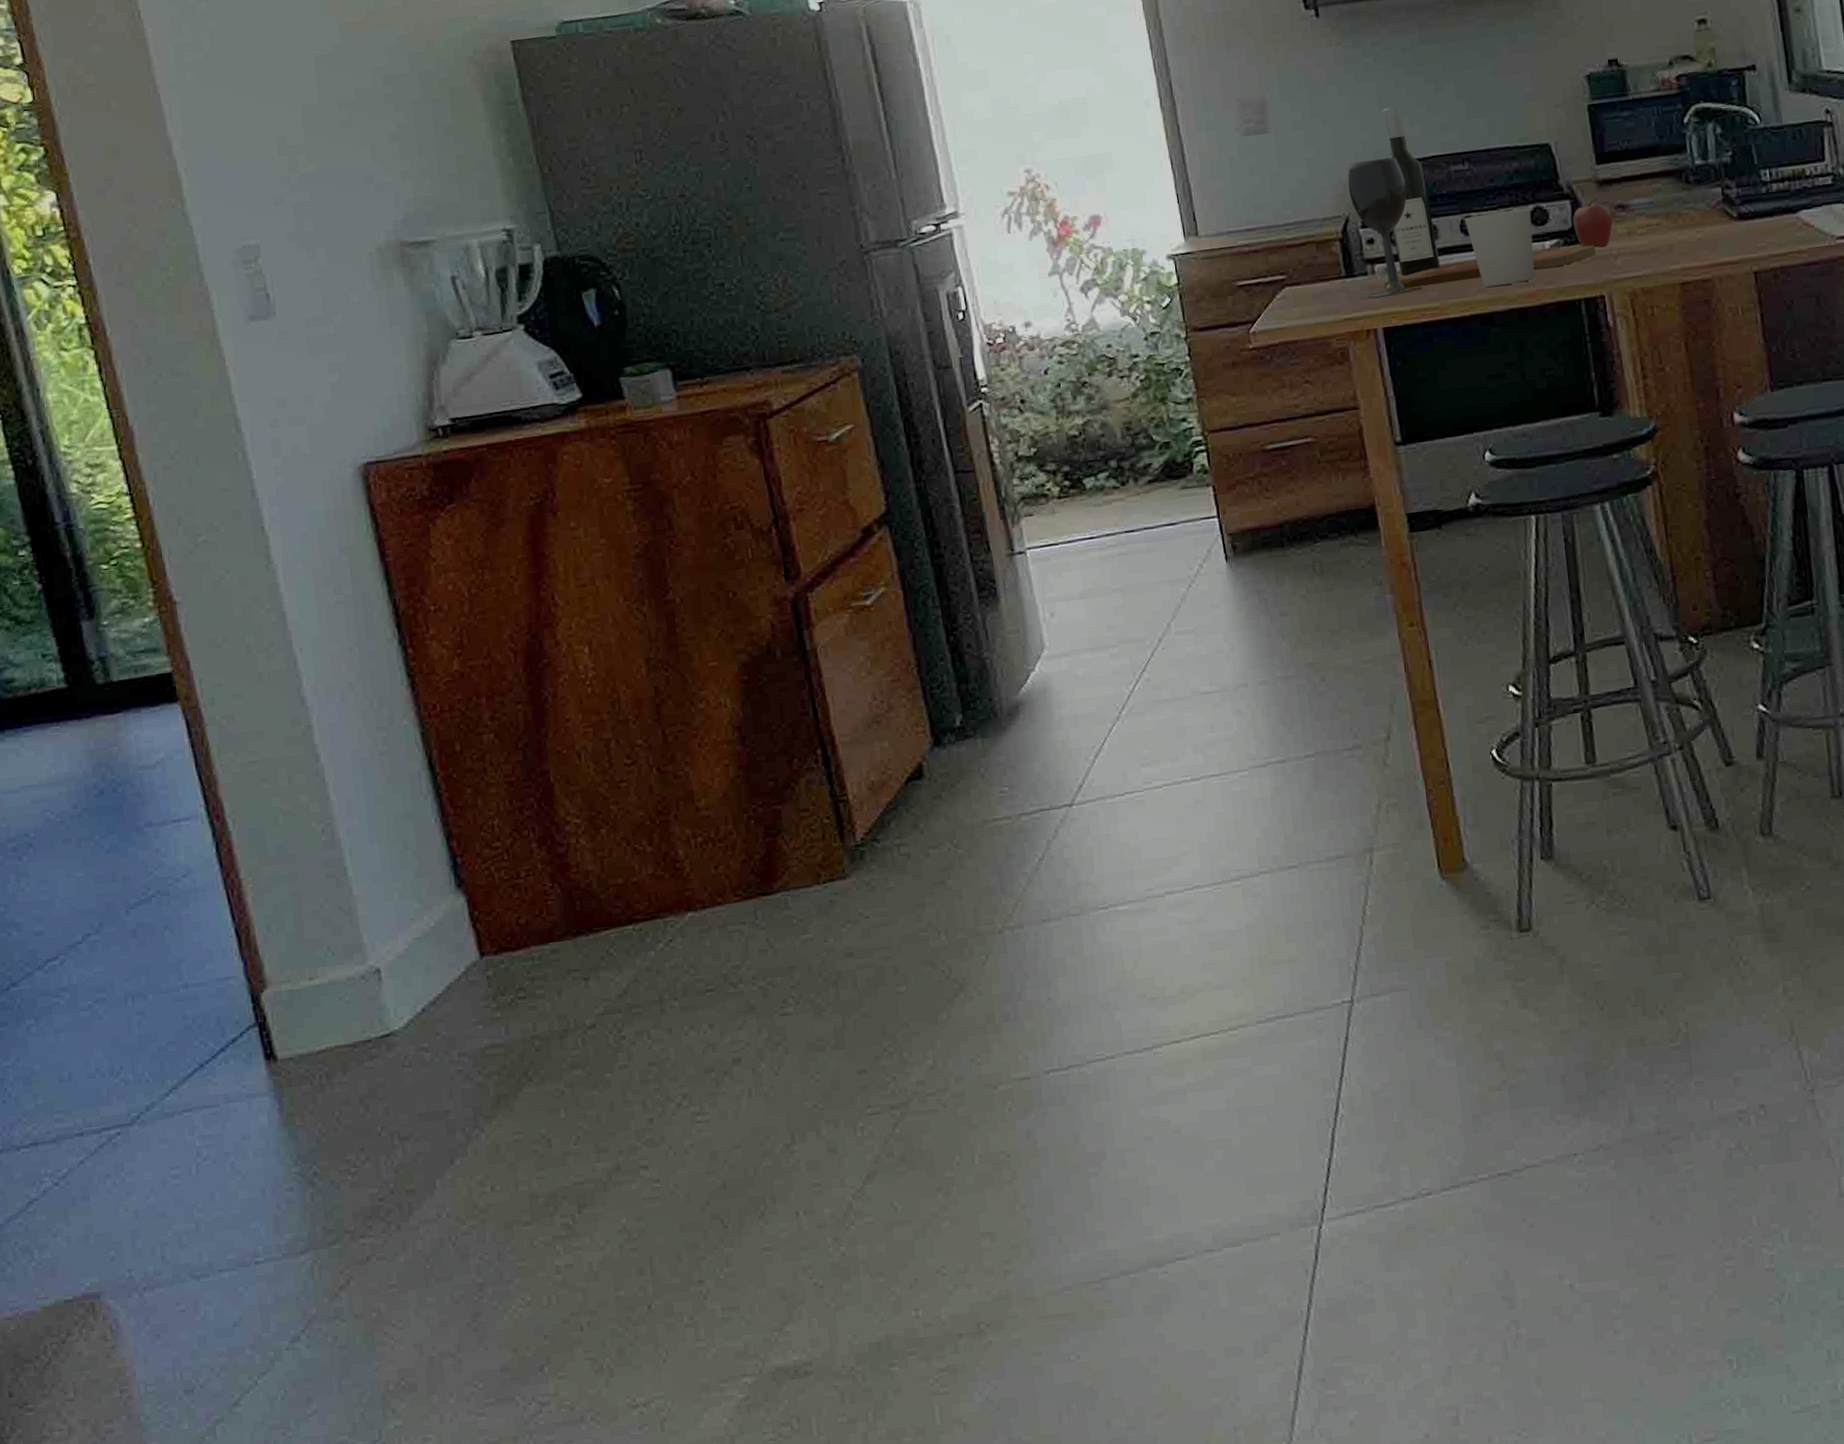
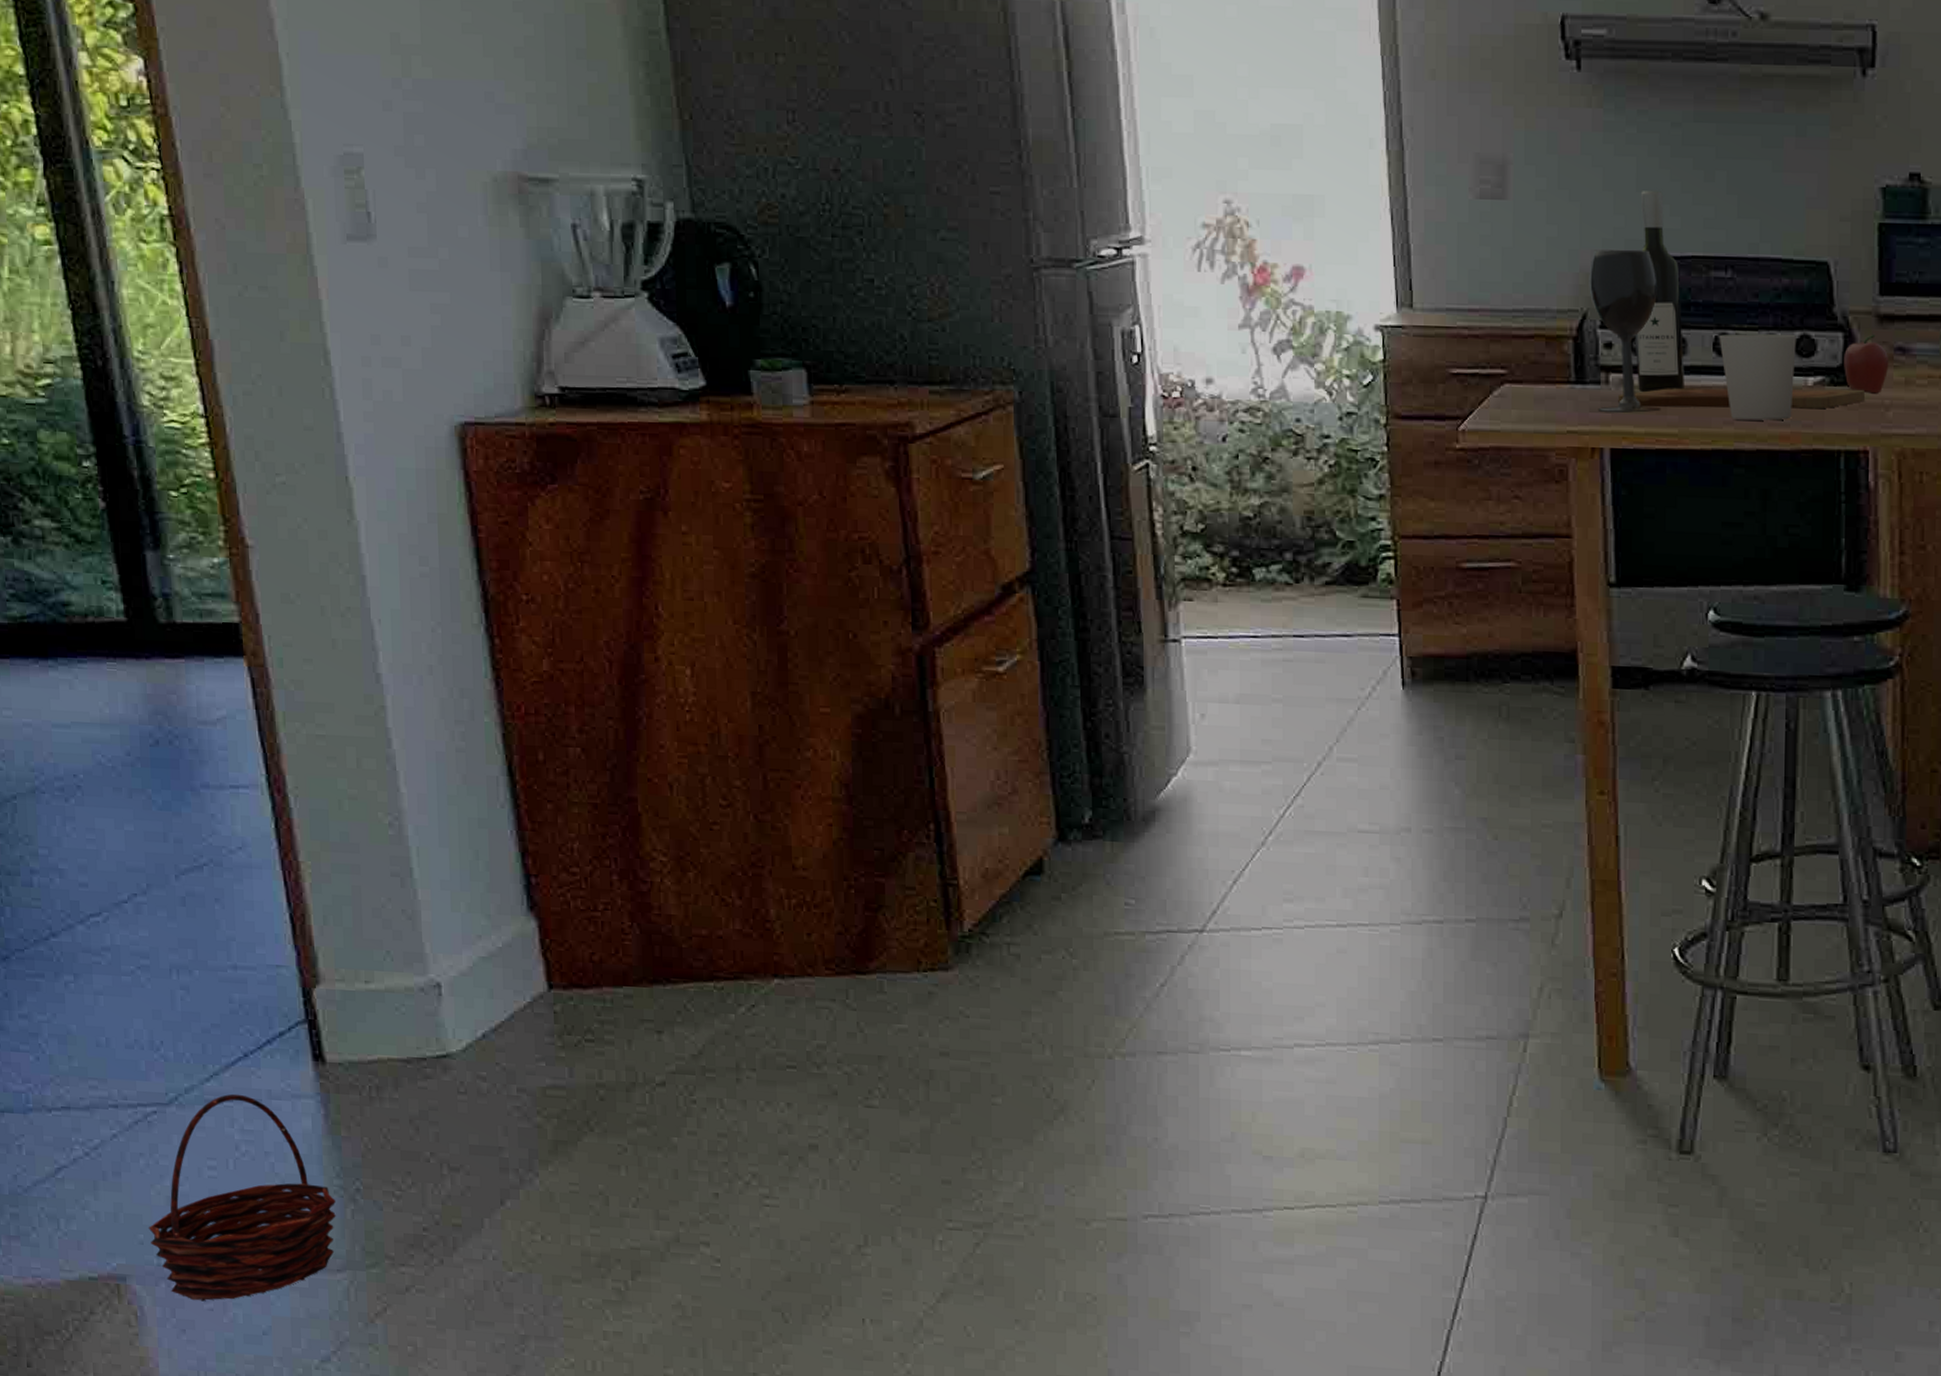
basket: none [118,1103,296,1306] -> present [148,1093,336,1302]

